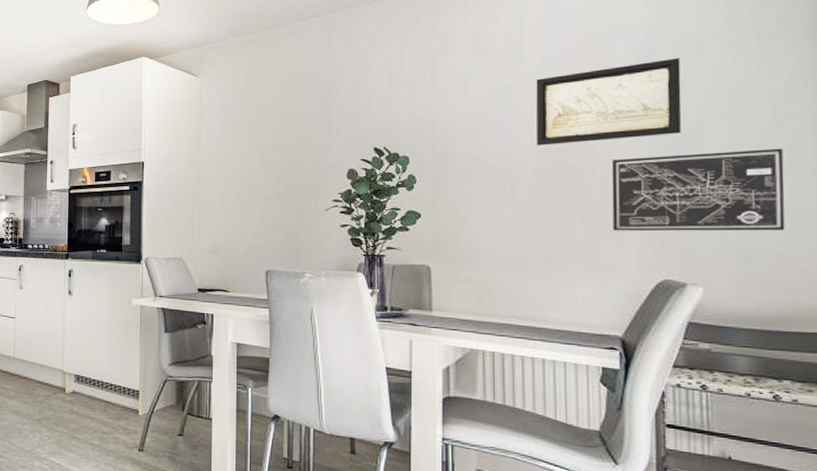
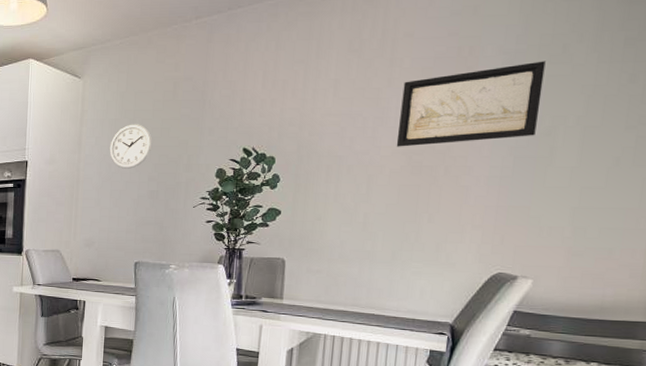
wall clock: none [231,123,277,170] -> present [109,124,153,169]
wall art: present [611,148,785,232] -> none [457,150,629,229]

